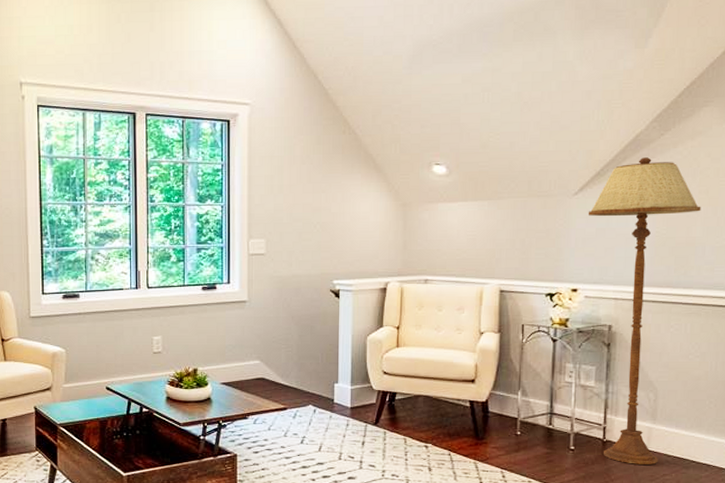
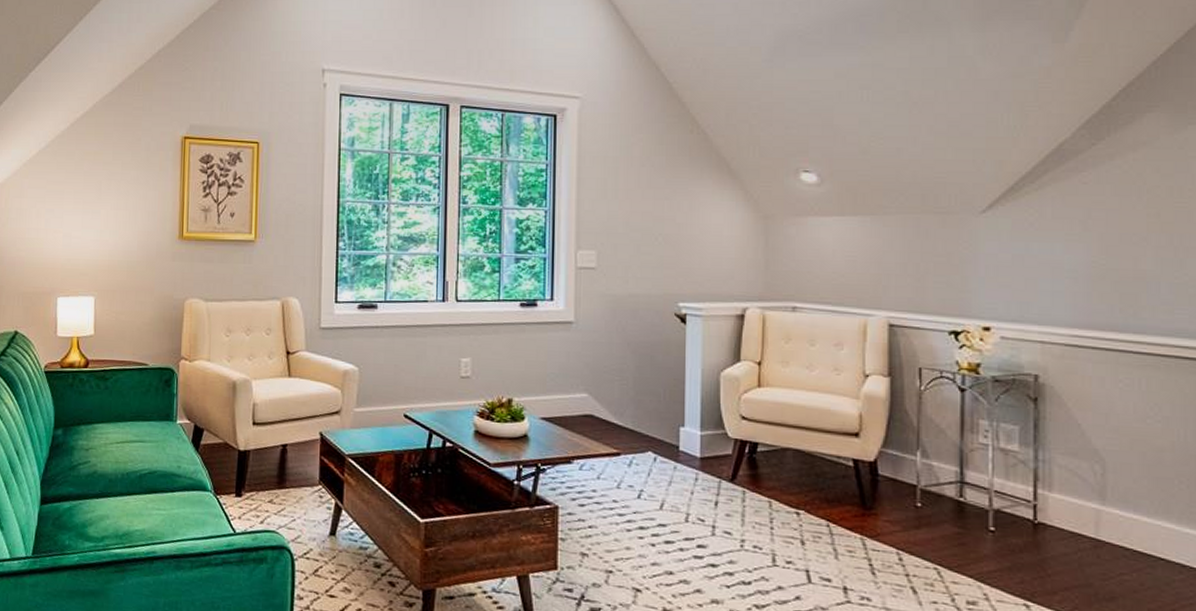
floor lamp: present [588,157,701,464] -> none [1000,171,1152,559]

